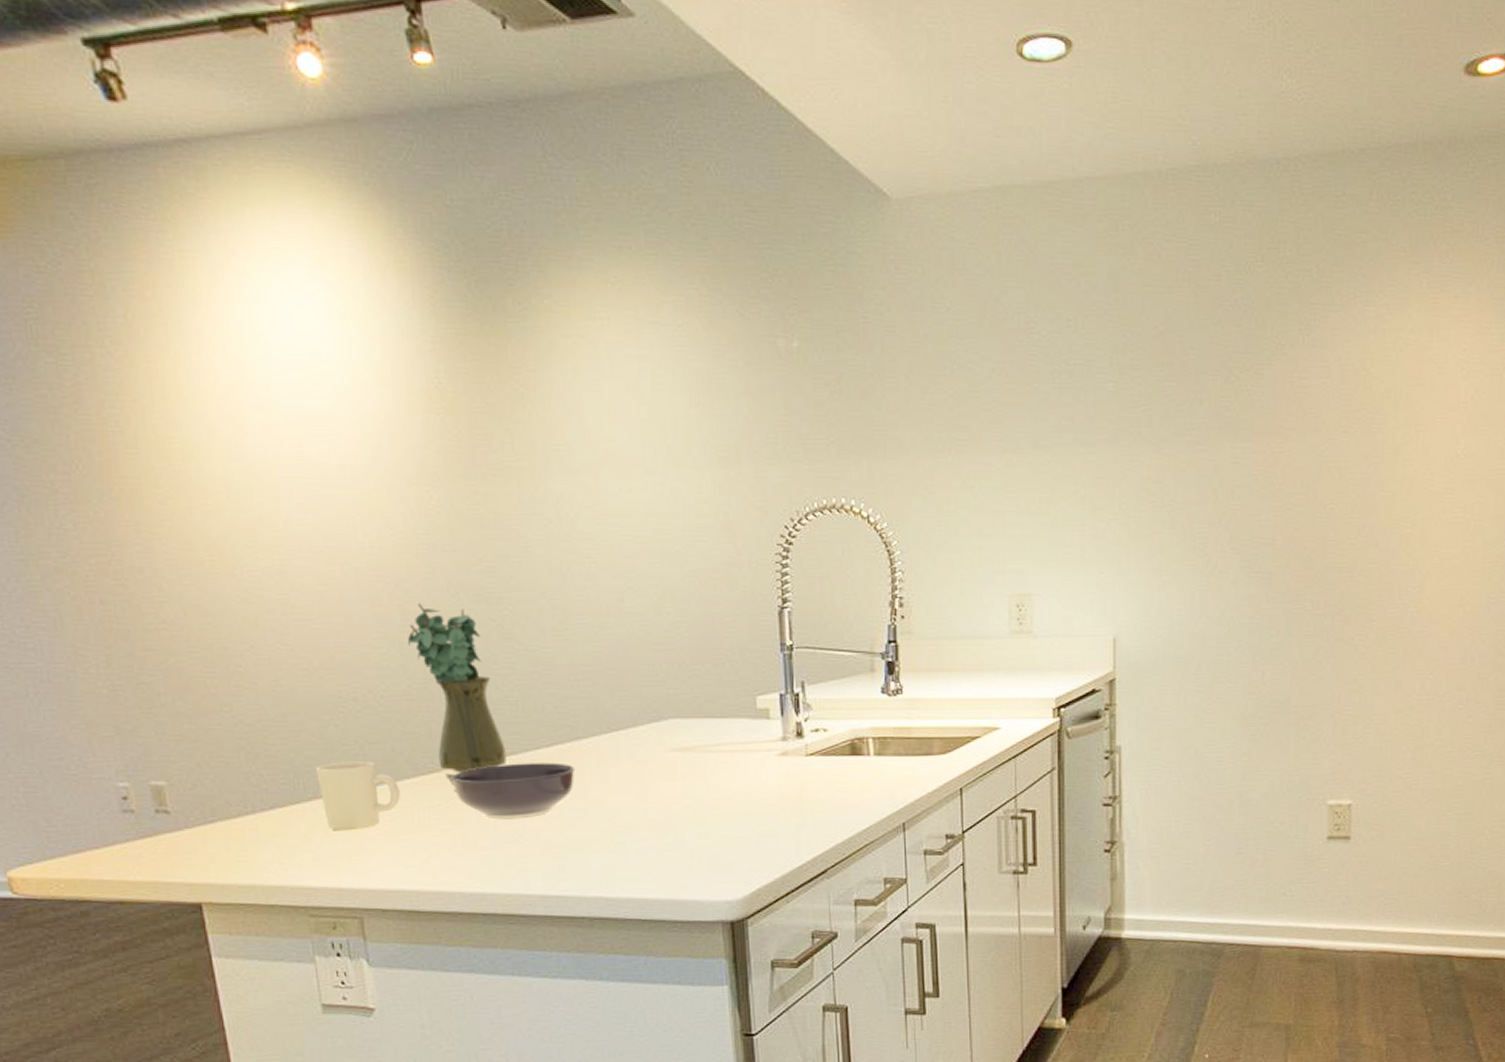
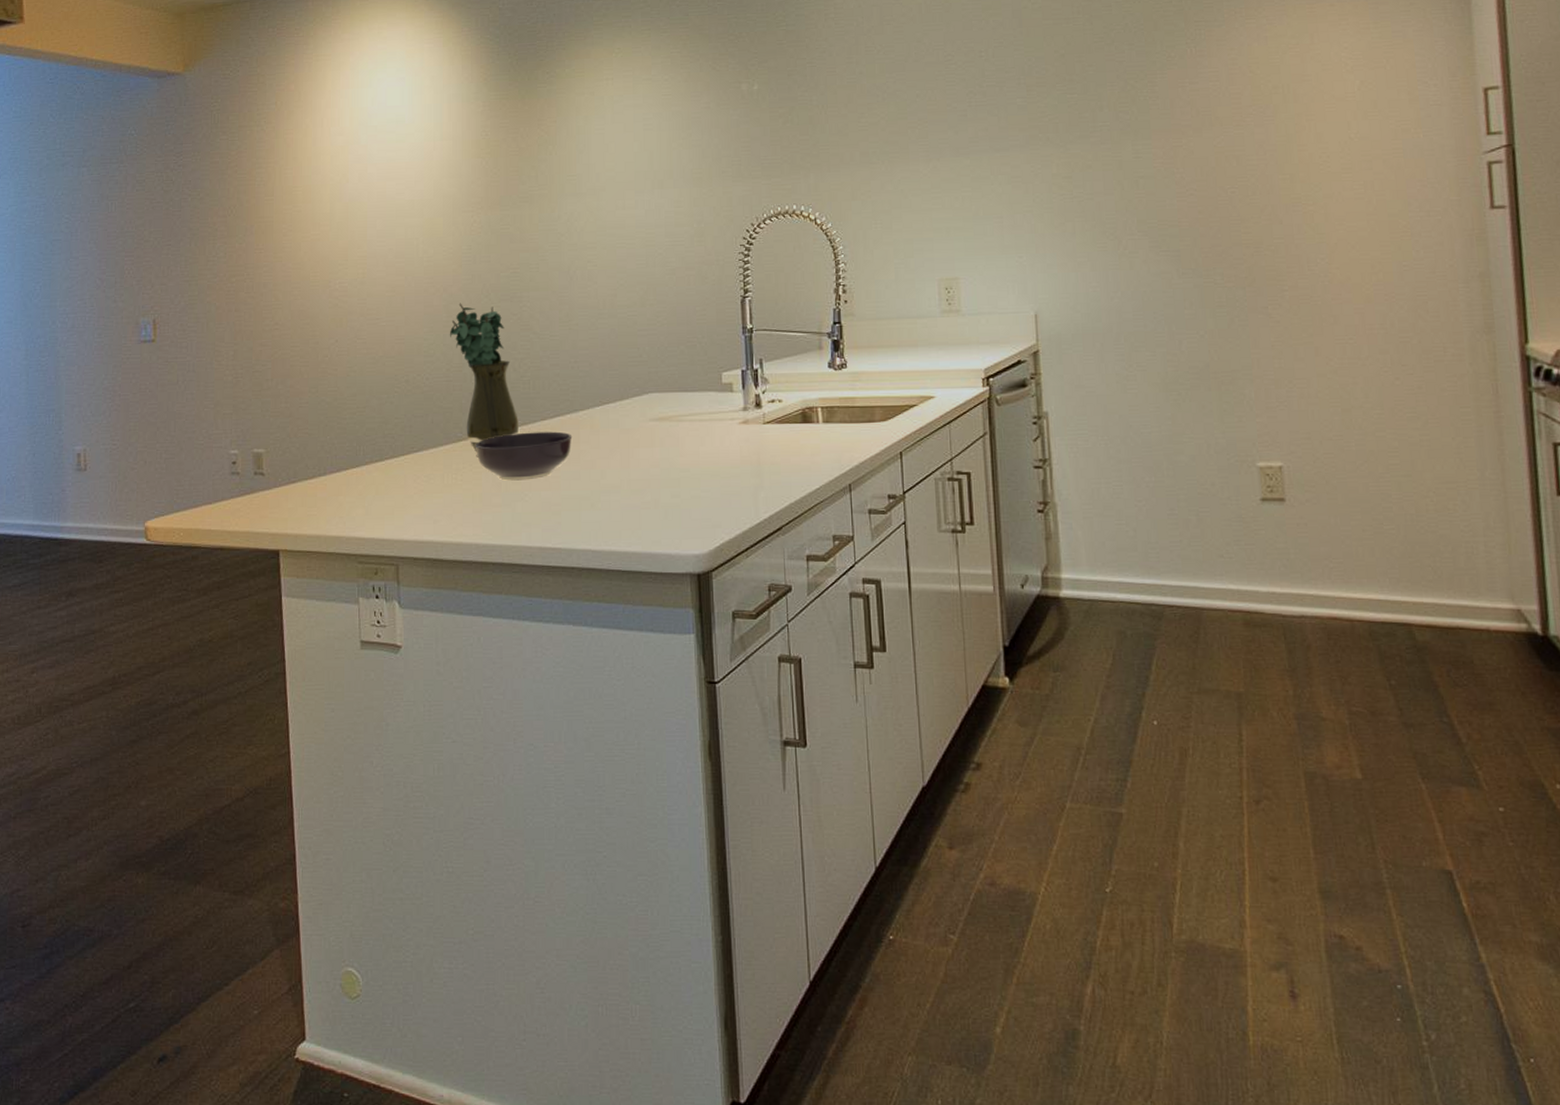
mug: present [315,761,400,831] -> none [373,432,434,490]

